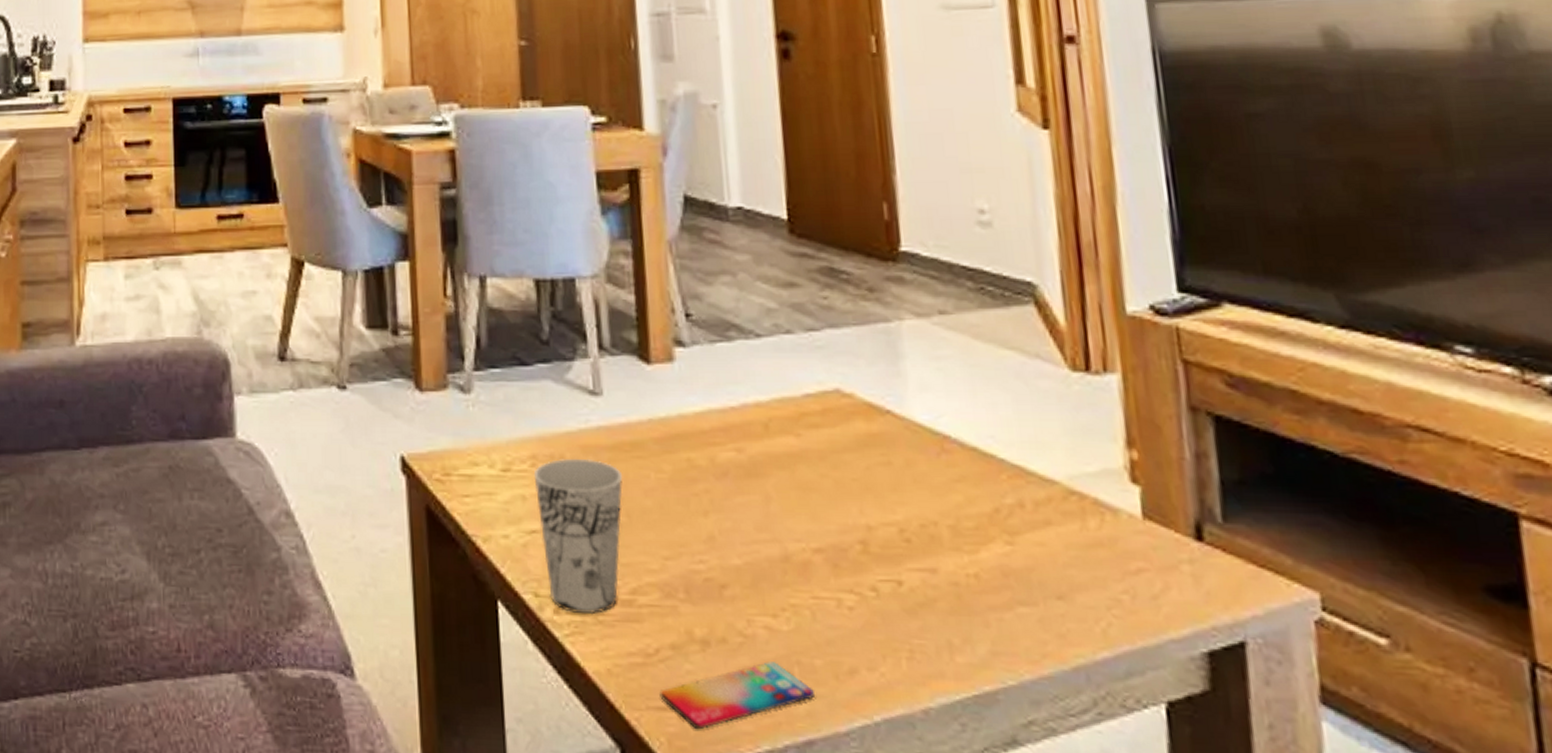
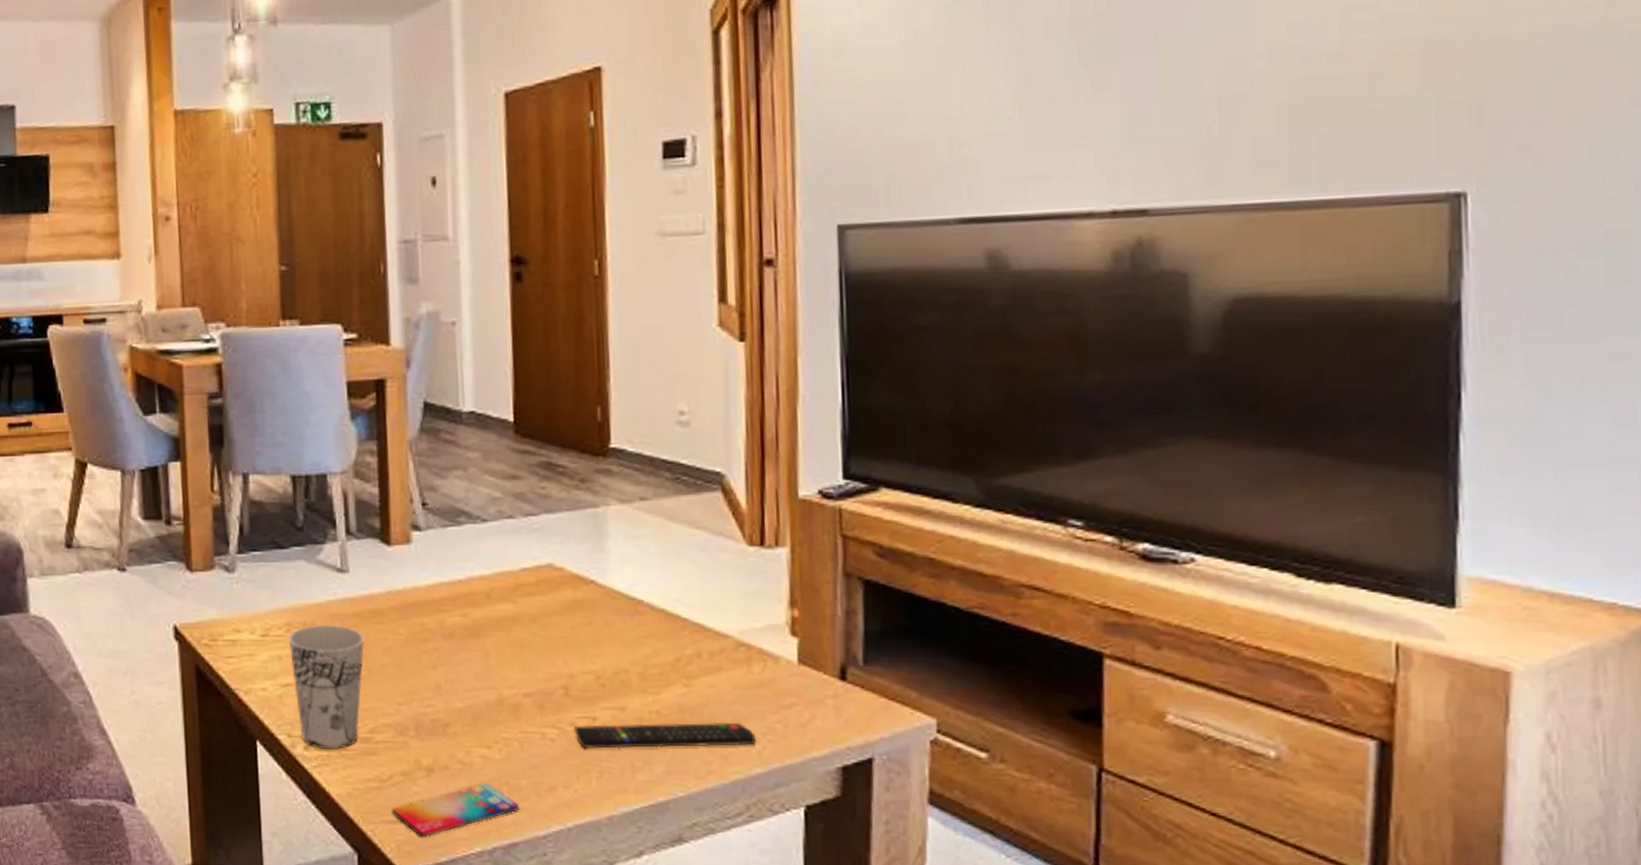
remote control: none [875,590,1099,622] -> present [573,722,756,749]

